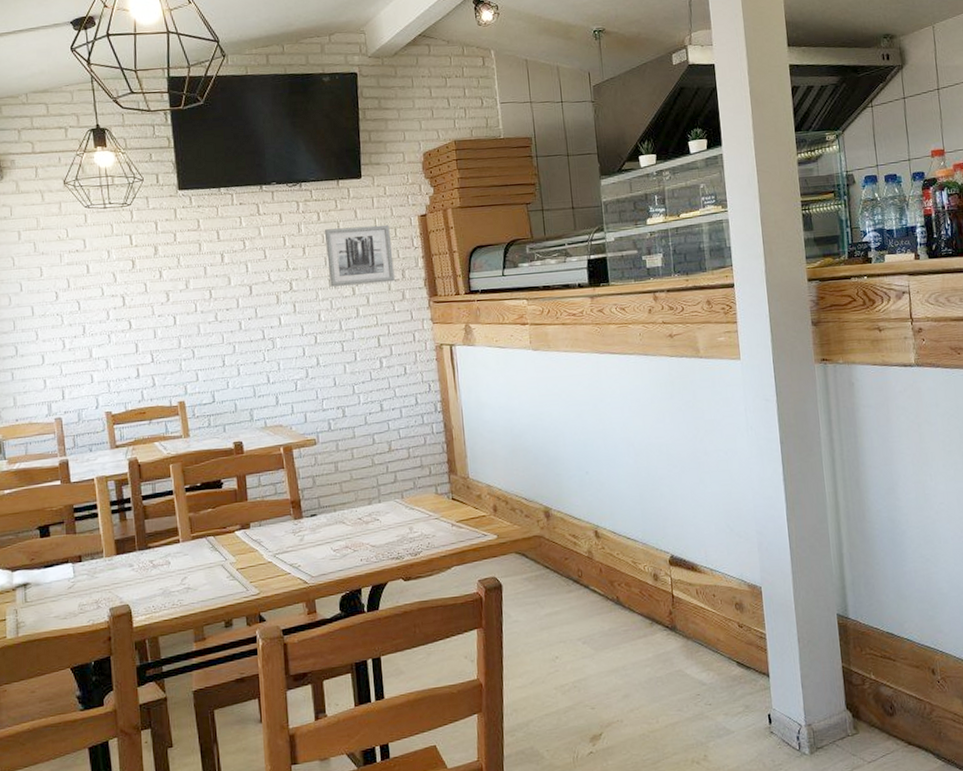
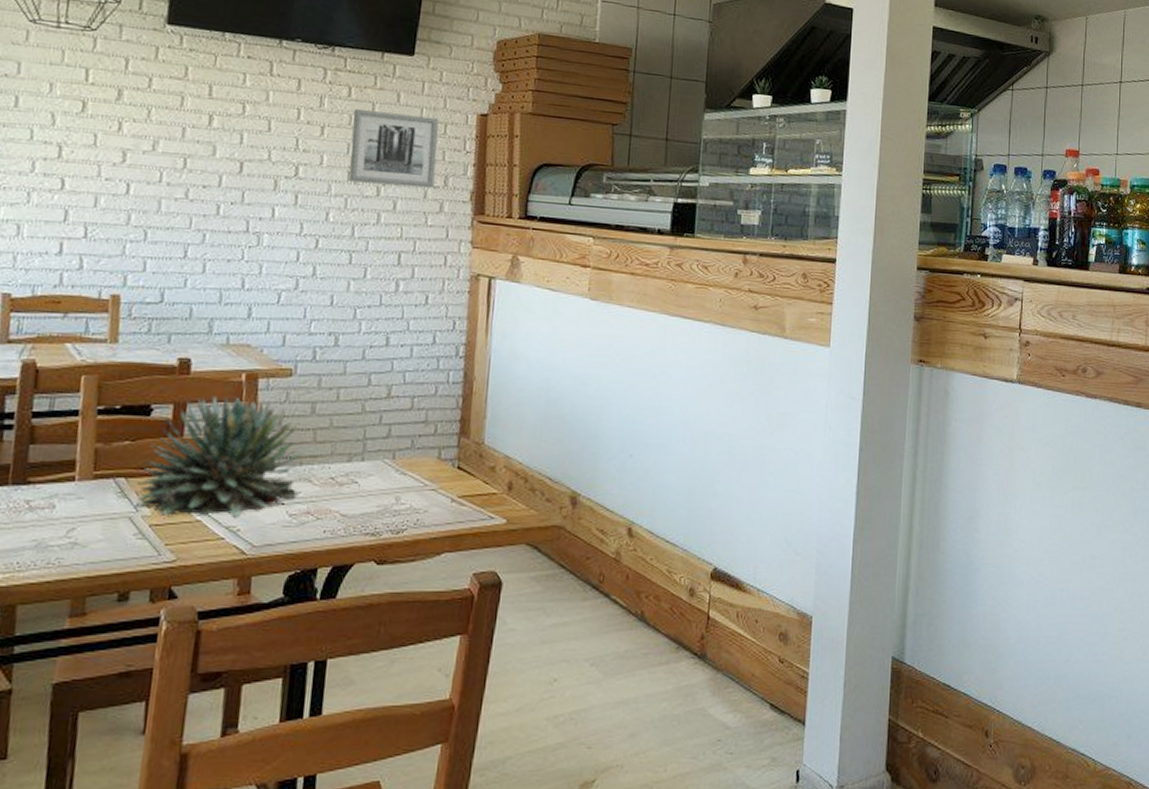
succulent plant: none [222,466,339,561] -> present [133,395,302,516]

